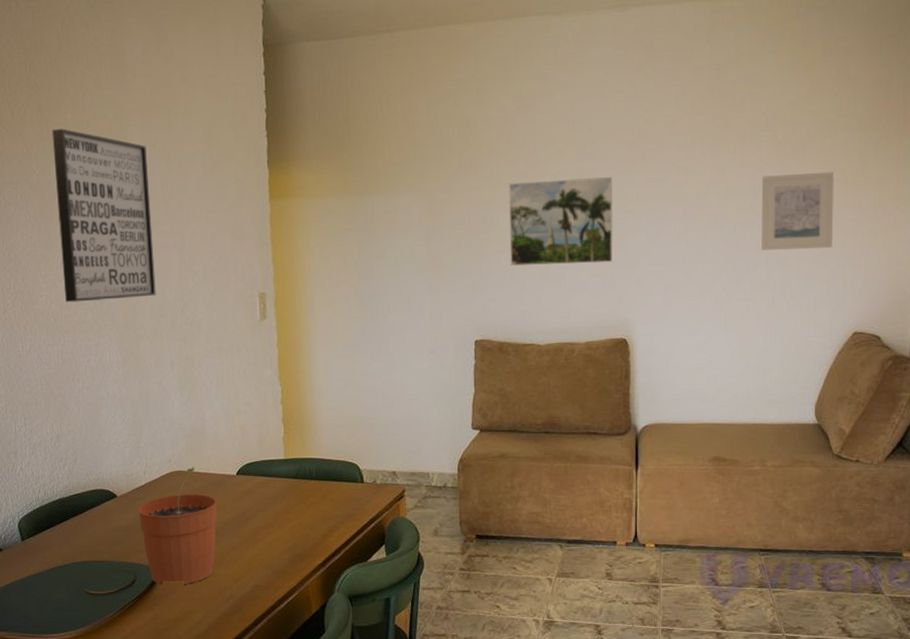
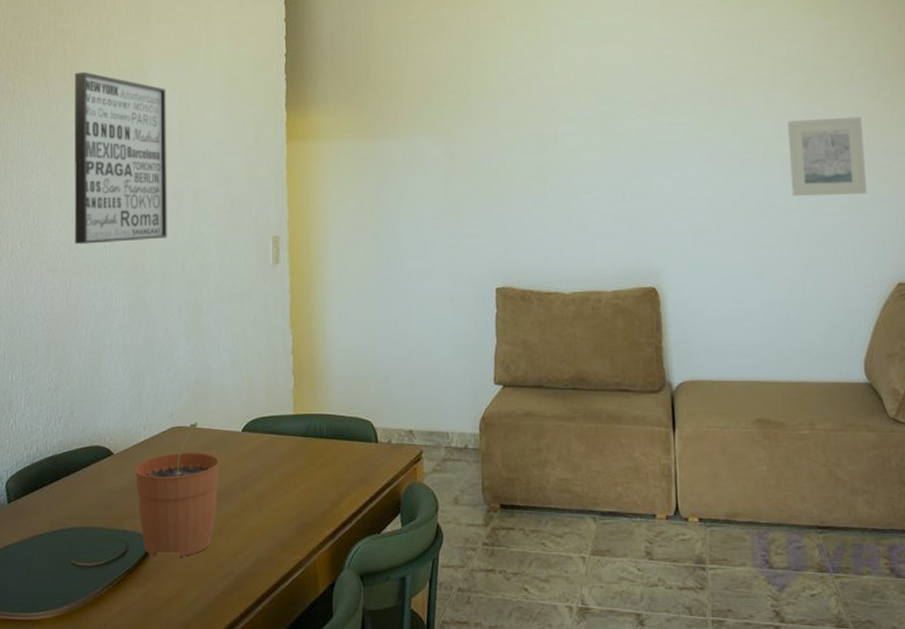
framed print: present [508,177,614,266] -> none [528,121,639,210]

